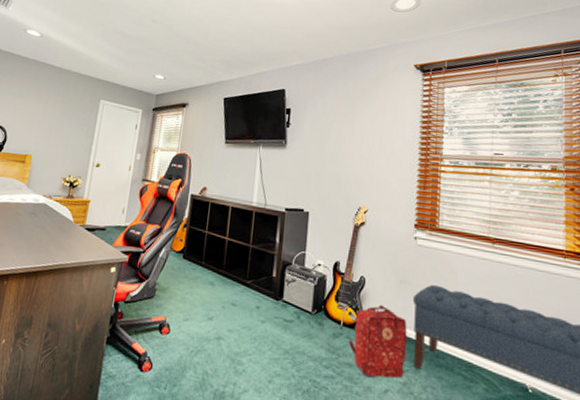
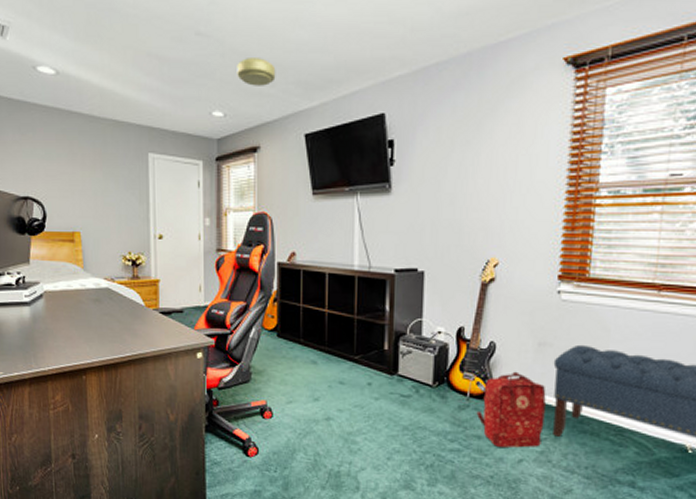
ceiling light: none [178,41,208,61] -> present [237,58,276,86]

